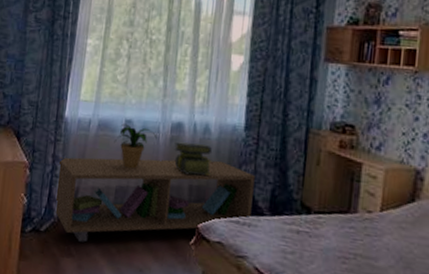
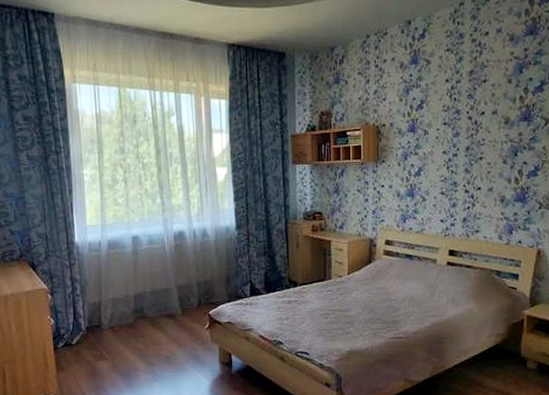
storage bench: present [54,157,255,242] -> none [77,257,251,346]
potted plant: present [114,123,157,170] -> none [125,240,163,277]
stack of books: present [174,142,212,176] -> none [179,247,213,273]

